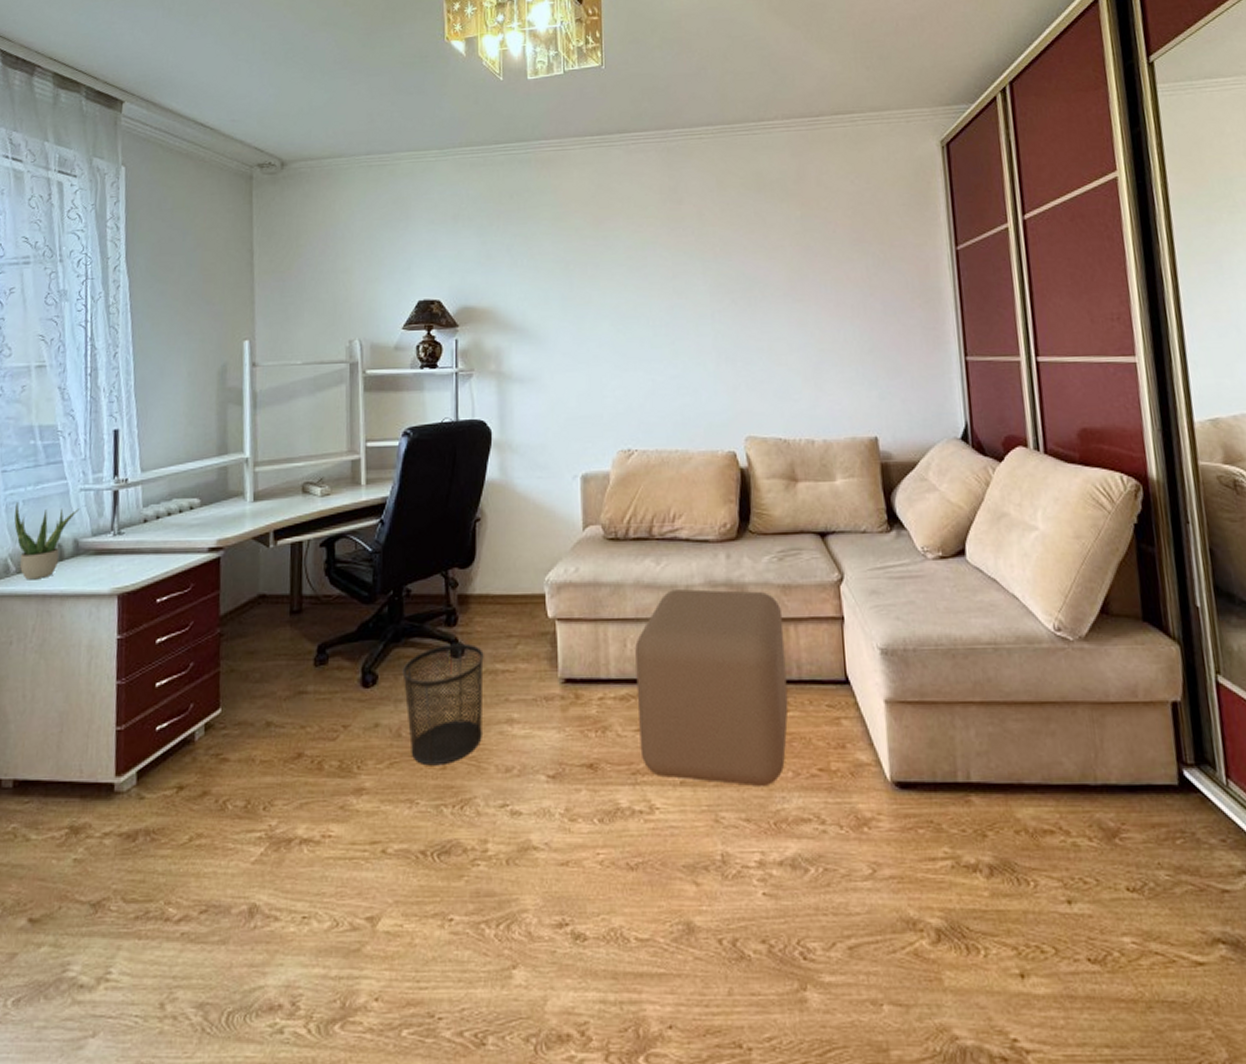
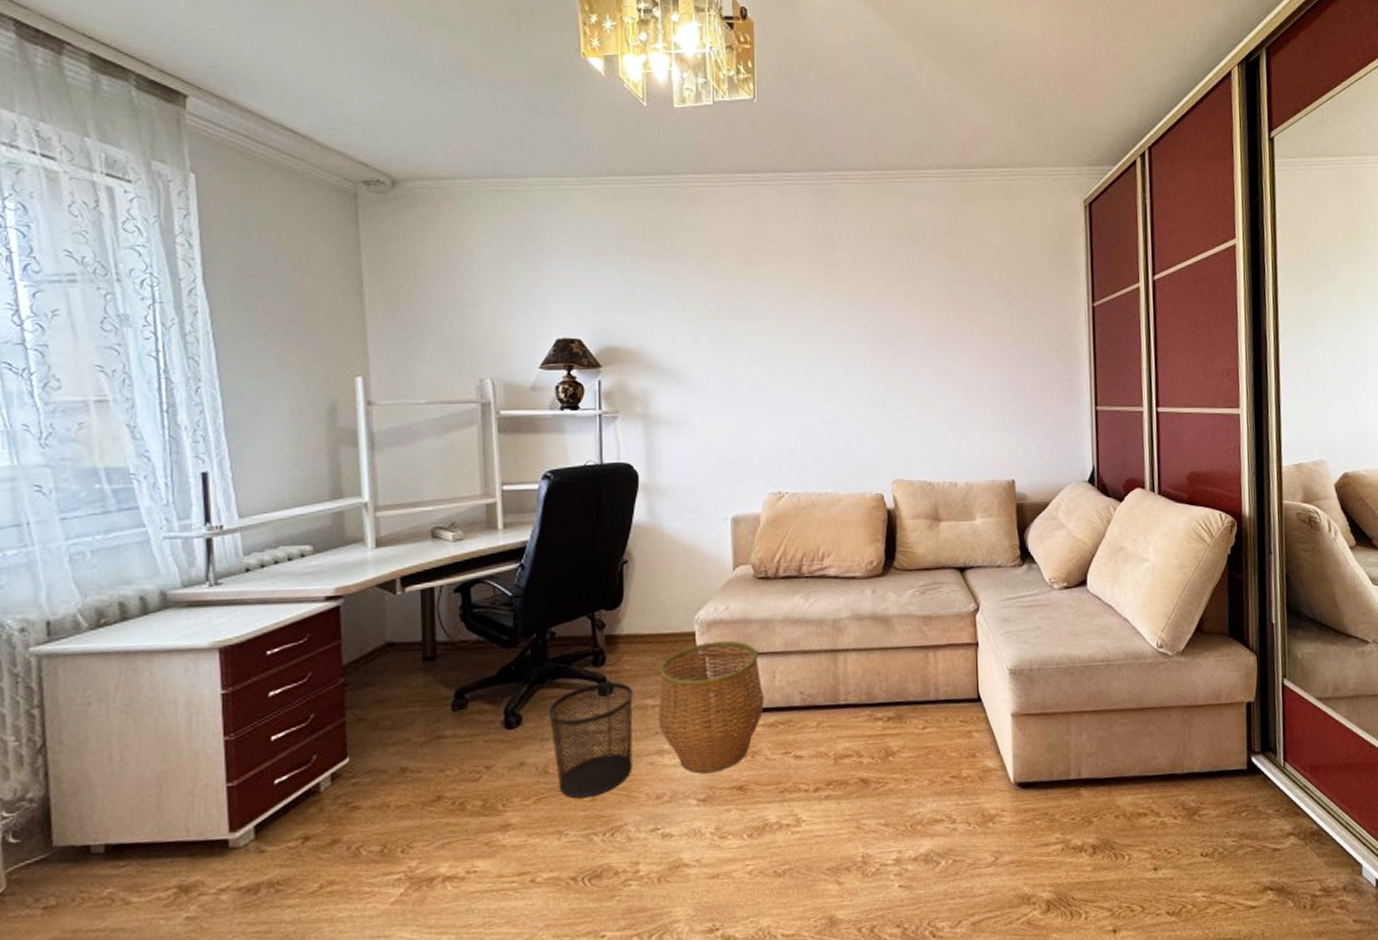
potted plant: present [14,503,80,580] -> none [82,553,165,637]
basket: none [508,604,615,748] -> present [658,640,764,774]
cube: present [635,589,789,786] -> none [784,622,926,795]

